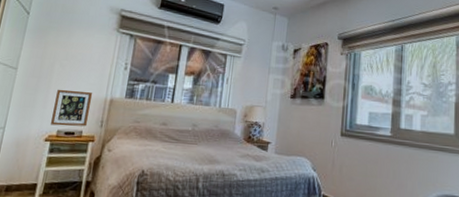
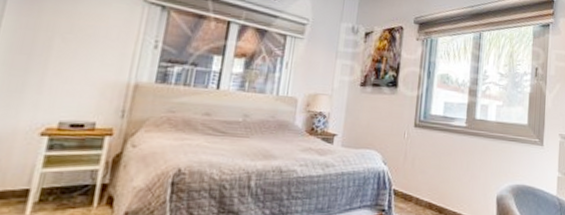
picture frame: present [51,89,93,127] -> none [49,70,111,117]

